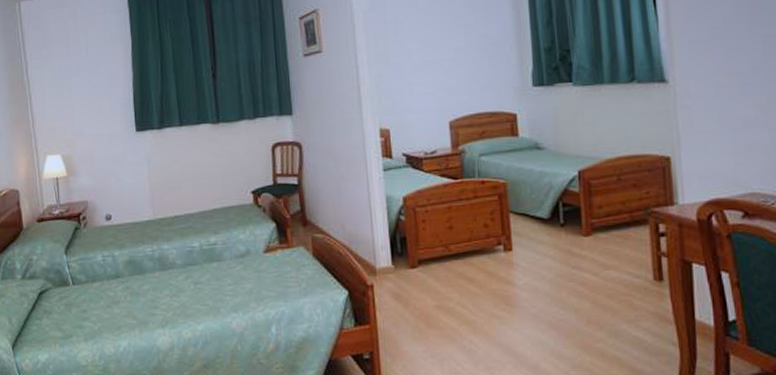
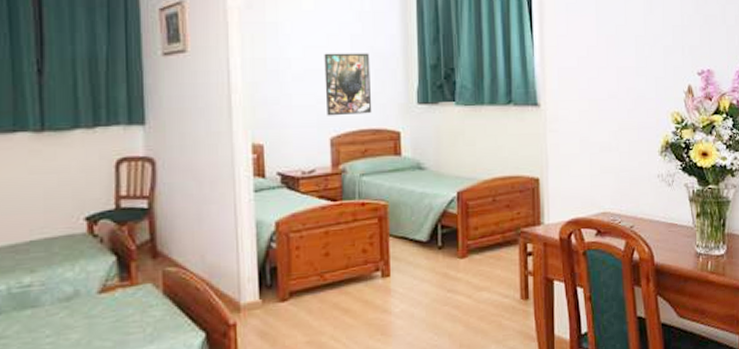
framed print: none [440,41,488,102] -> present [324,53,372,116]

